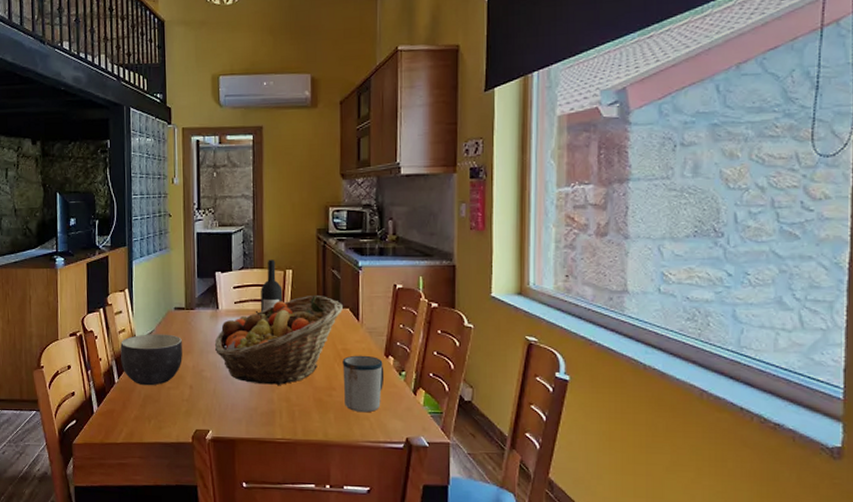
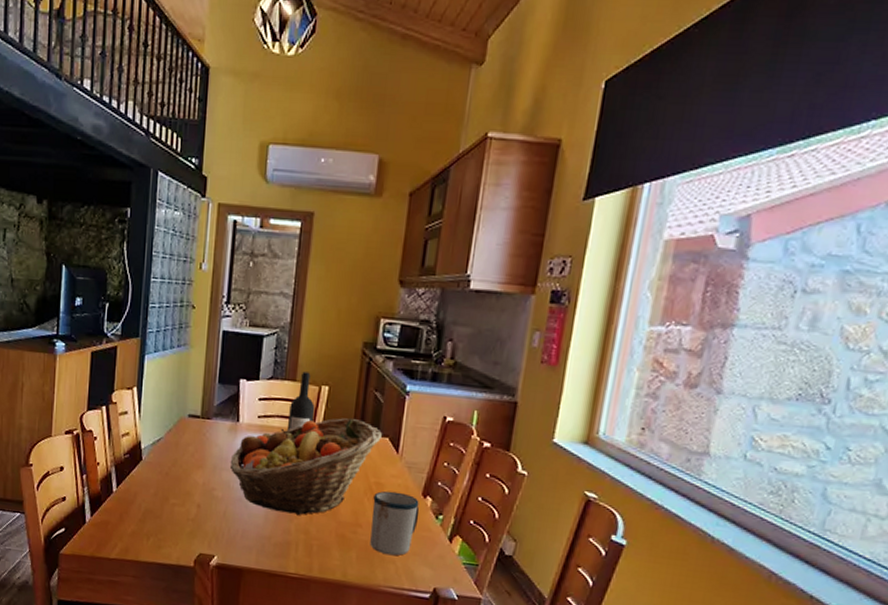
bowl: present [120,334,183,386] -> none [121,441,193,500]

